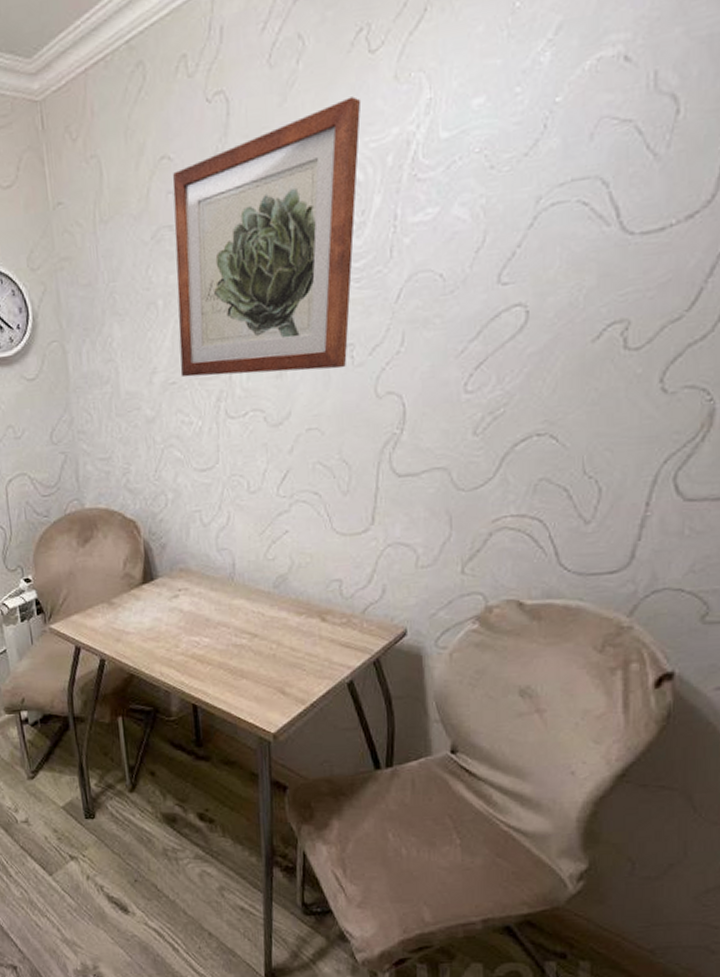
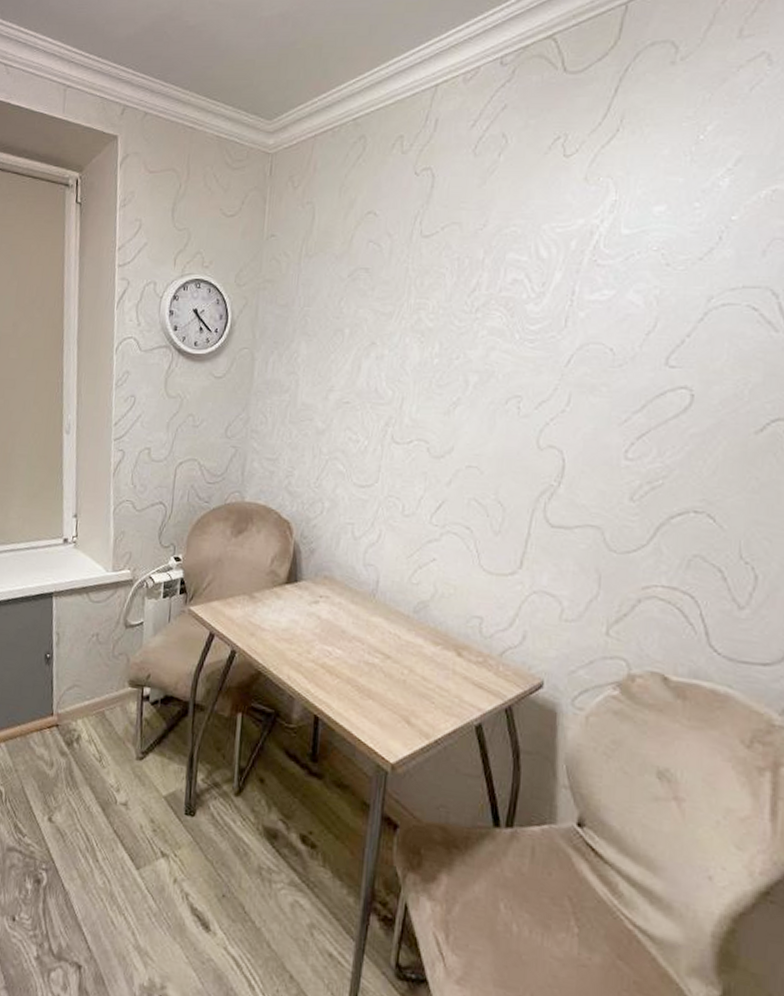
wall art: present [172,96,362,378] -> none [355,189,553,416]

